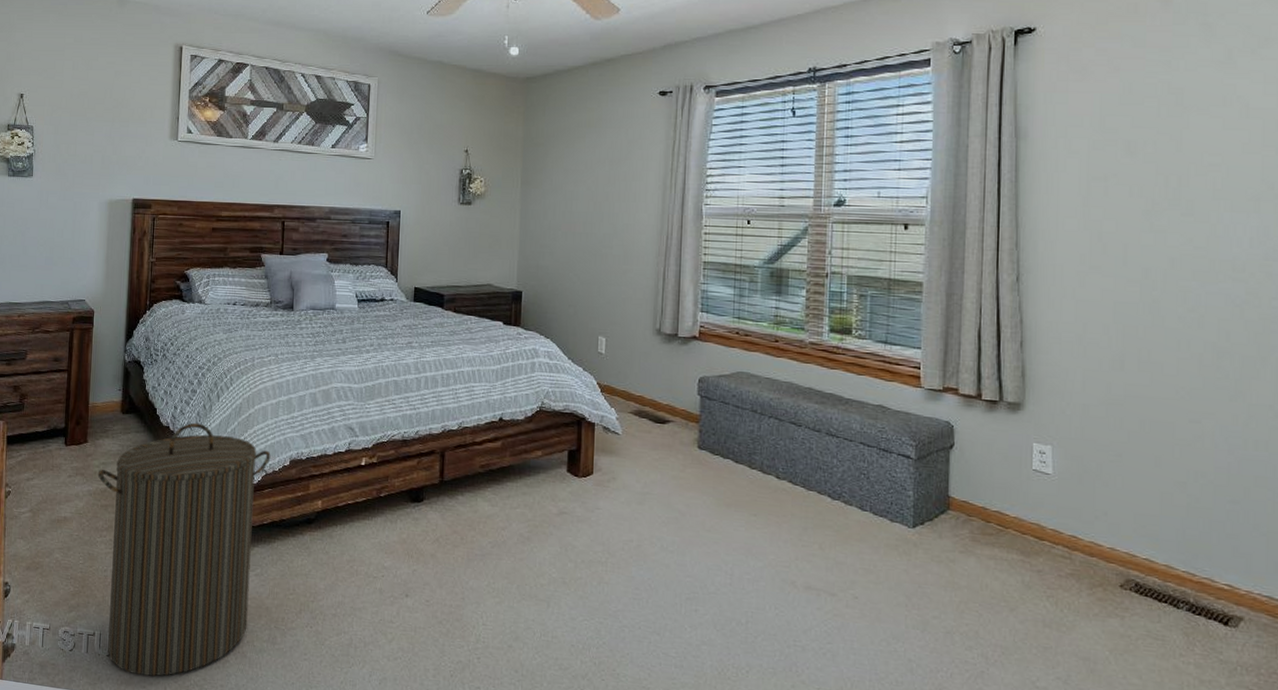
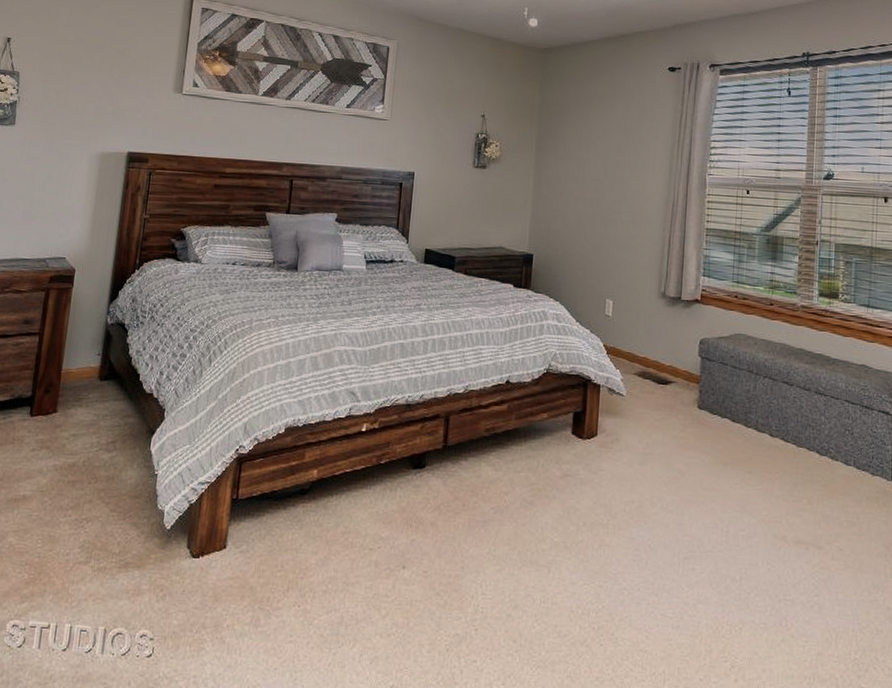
laundry hamper: present [97,422,271,677] -> none [63,389,265,671]

